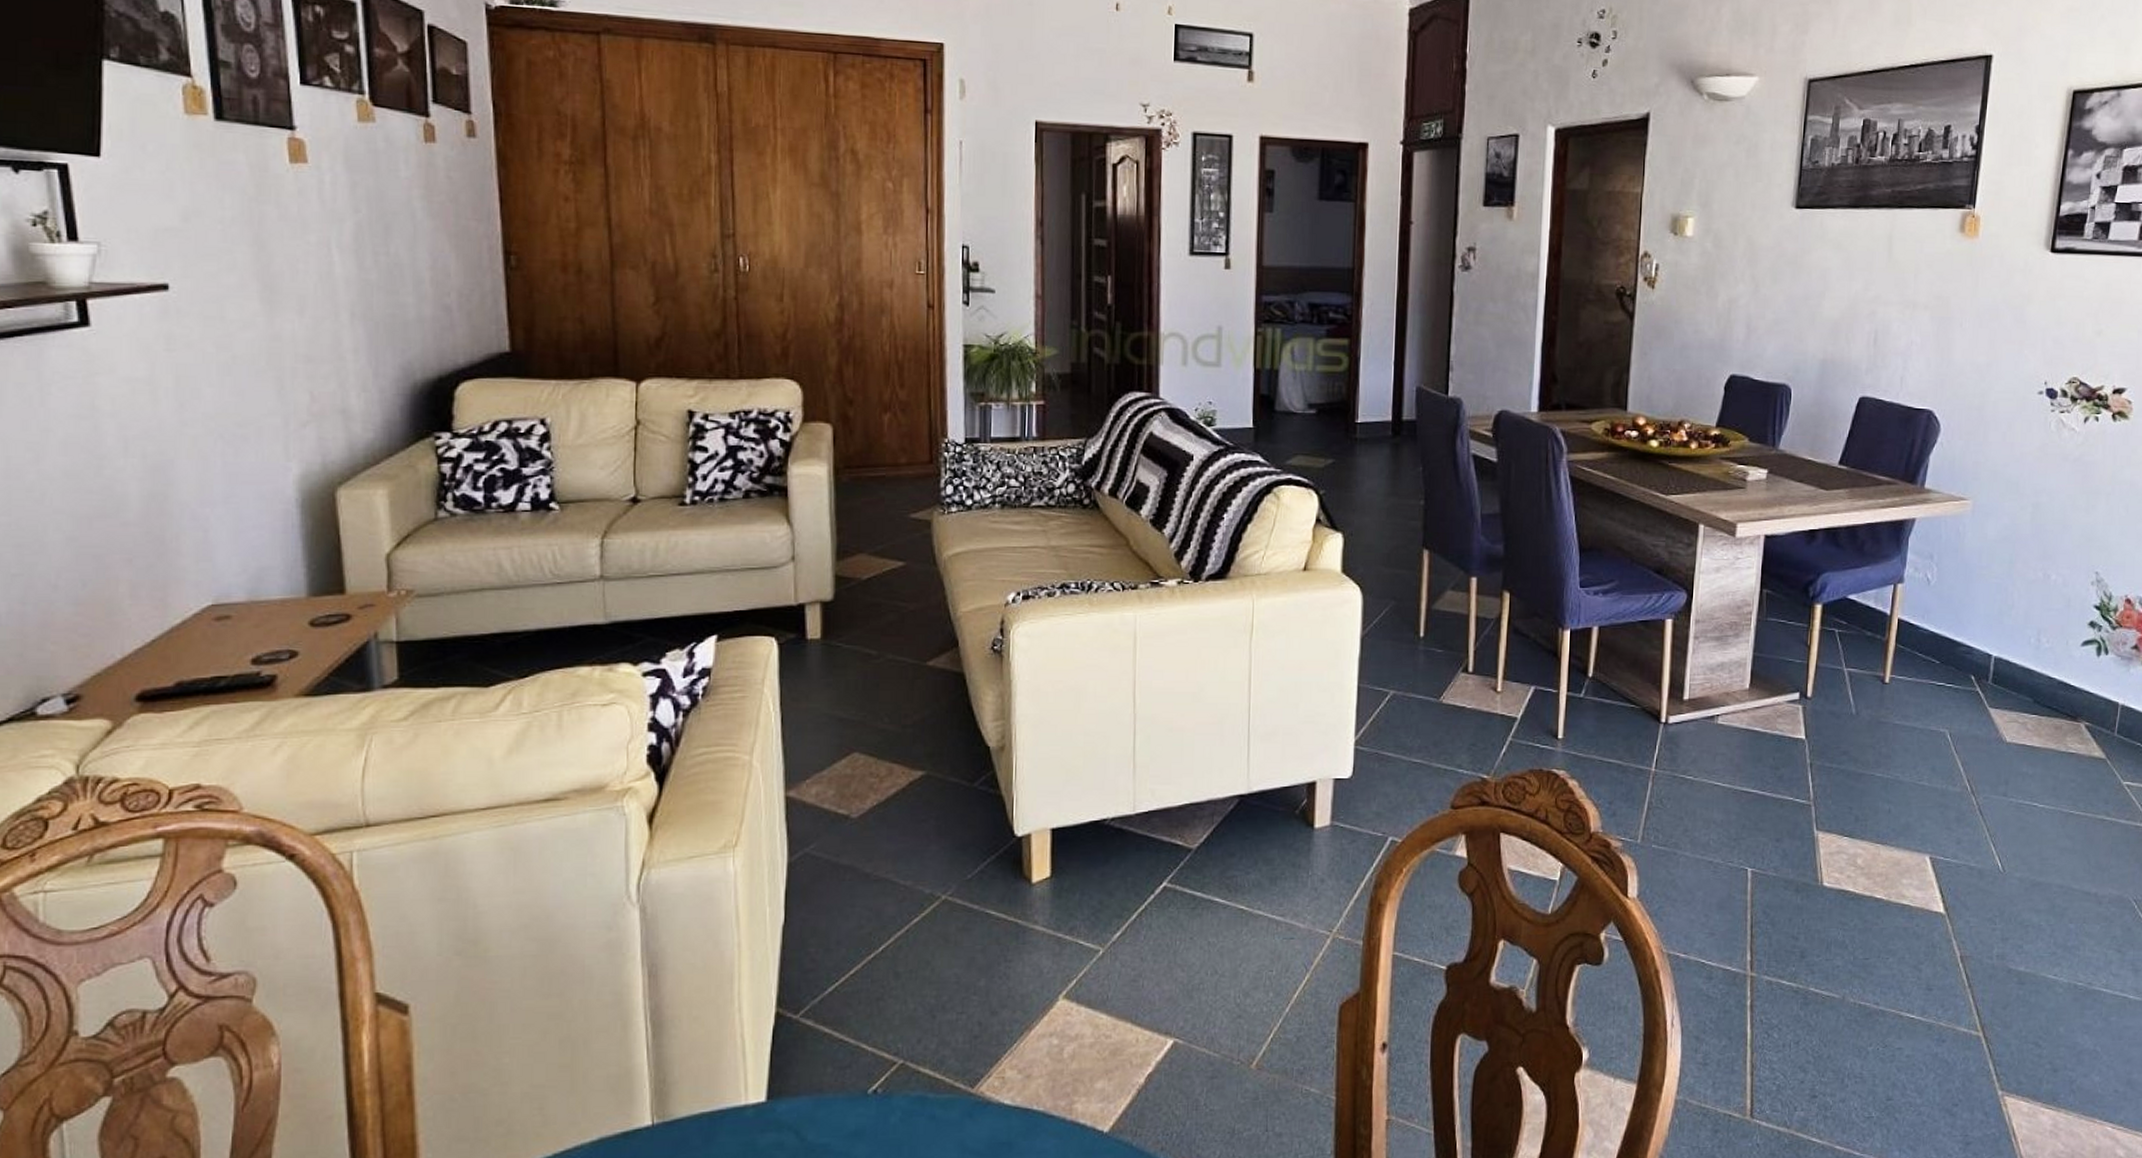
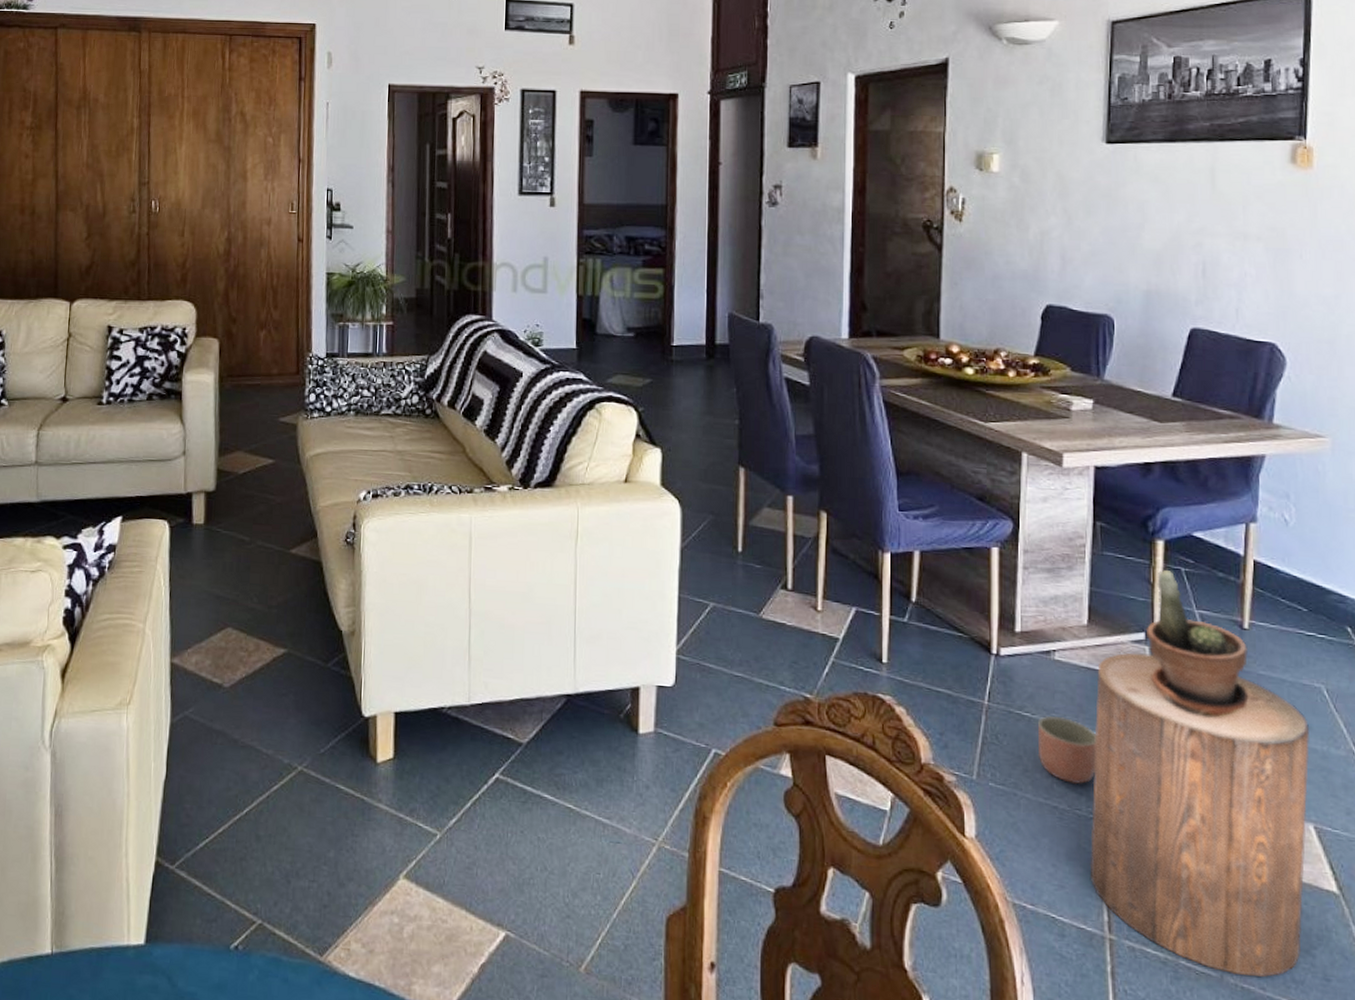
planter: none [1697,778,1751,840] -> present [1037,716,1097,785]
stool: none [1737,712,1933,995] -> present [1089,652,1310,977]
potted plant: none [1800,631,1888,767] -> present [1145,569,1249,718]

